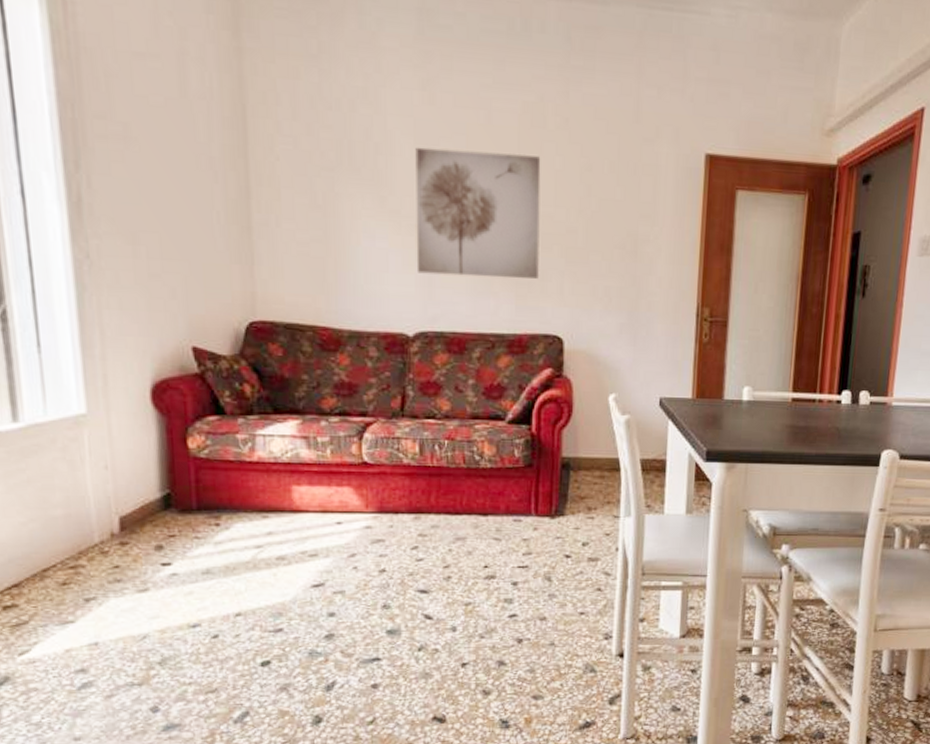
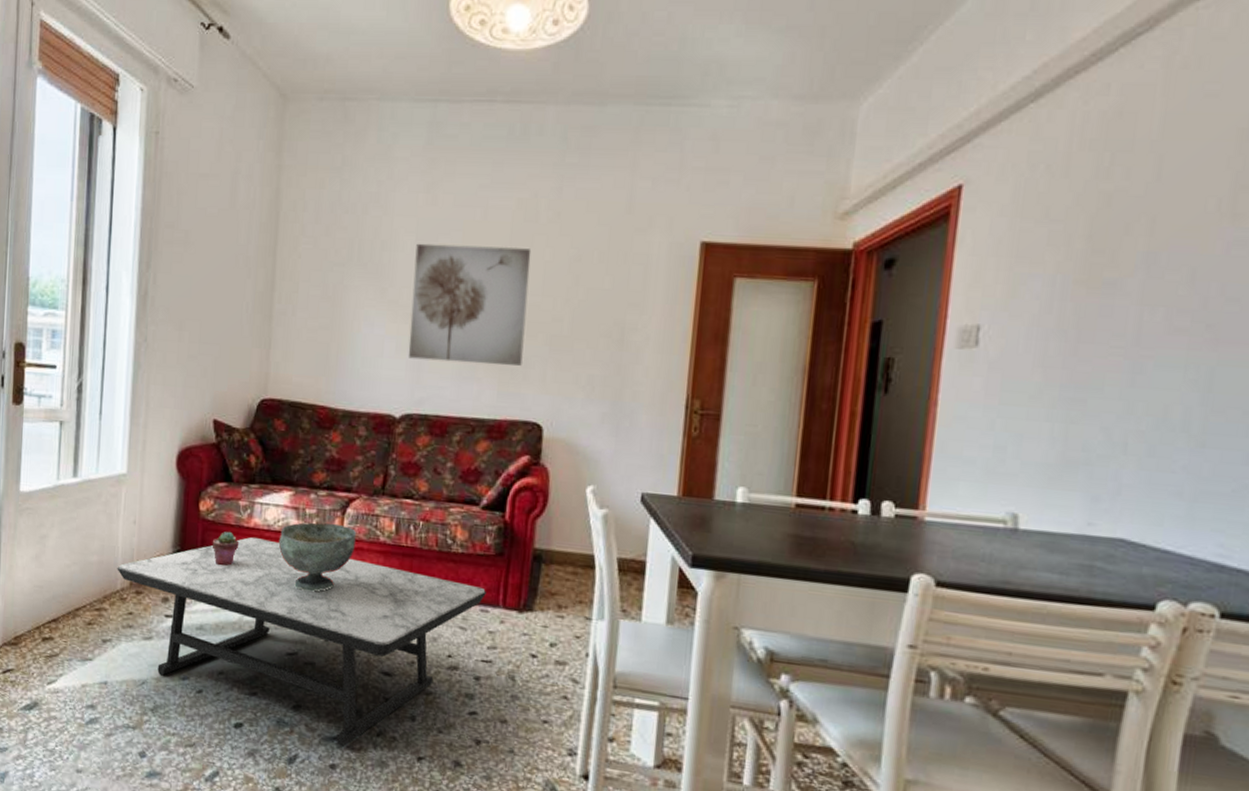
coffee table: none [91,471,518,666] -> present [117,537,486,747]
potted succulent: none [209,467,243,505] -> present [212,531,240,566]
decorative bowl: none [289,449,377,521] -> present [278,522,356,592]

